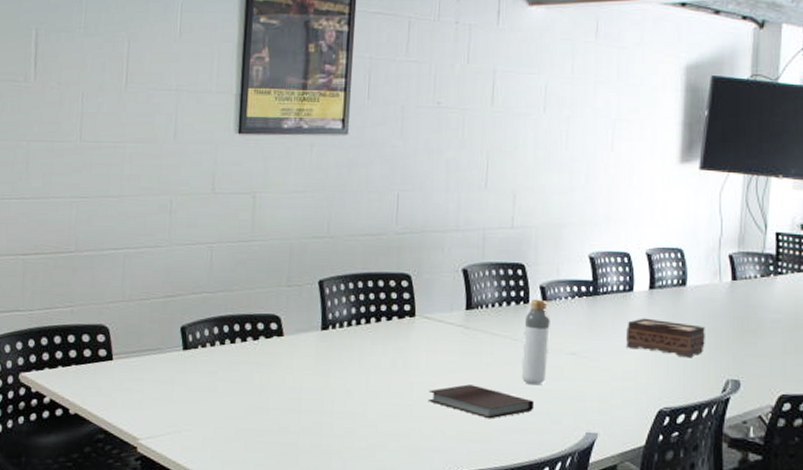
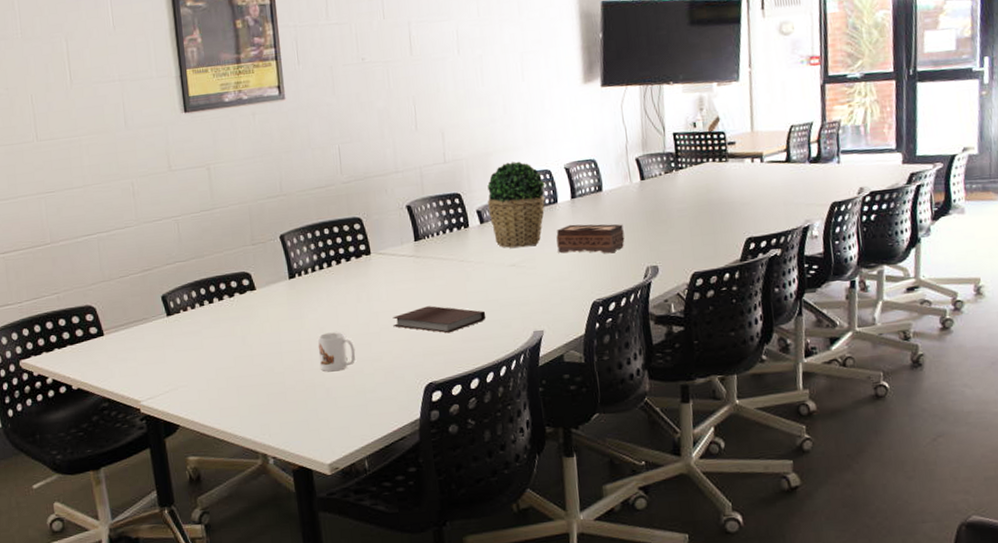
mug: none [339,396,382,442] -> present [317,332,356,372]
bottle: present [521,299,550,385] -> none [467,221,493,298]
potted plant: none [553,238,622,336] -> present [487,161,546,248]

